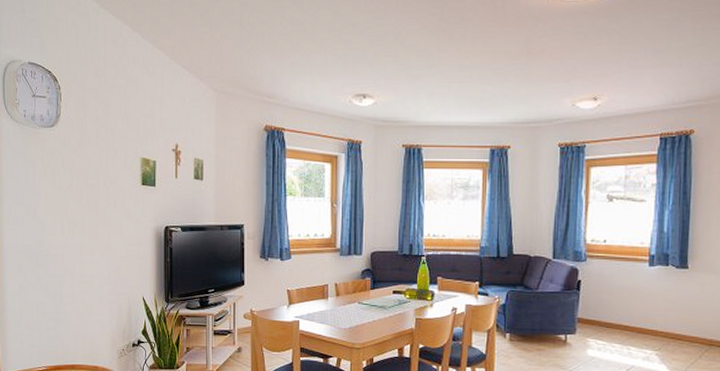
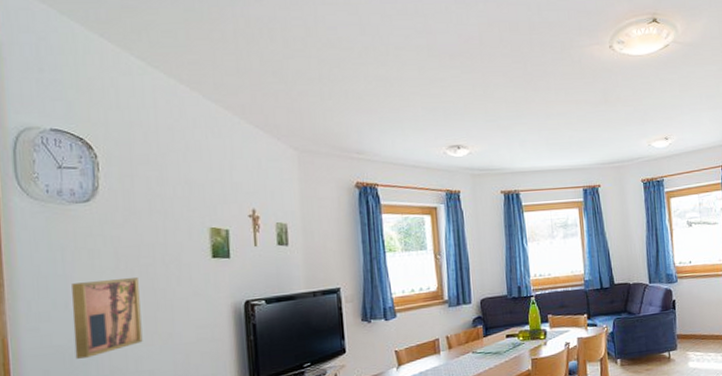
wall art: none [38,195,87,258] -> present [72,278,143,359]

